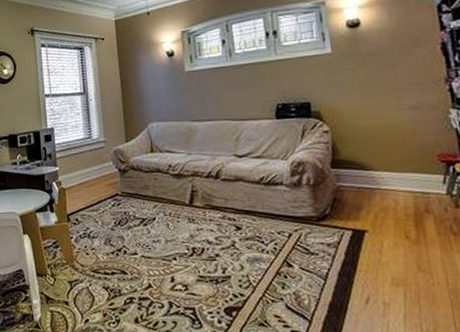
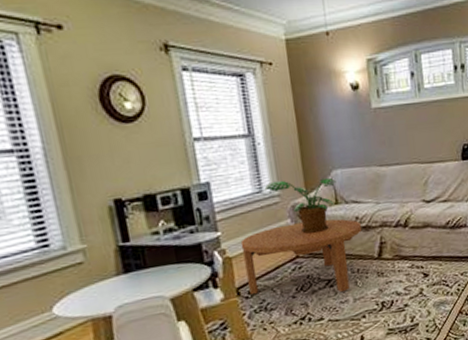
coffee table: none [72,165,175,232] -> present [240,219,363,294]
potted plant: none [93,129,152,175] -> present [264,177,336,234]

